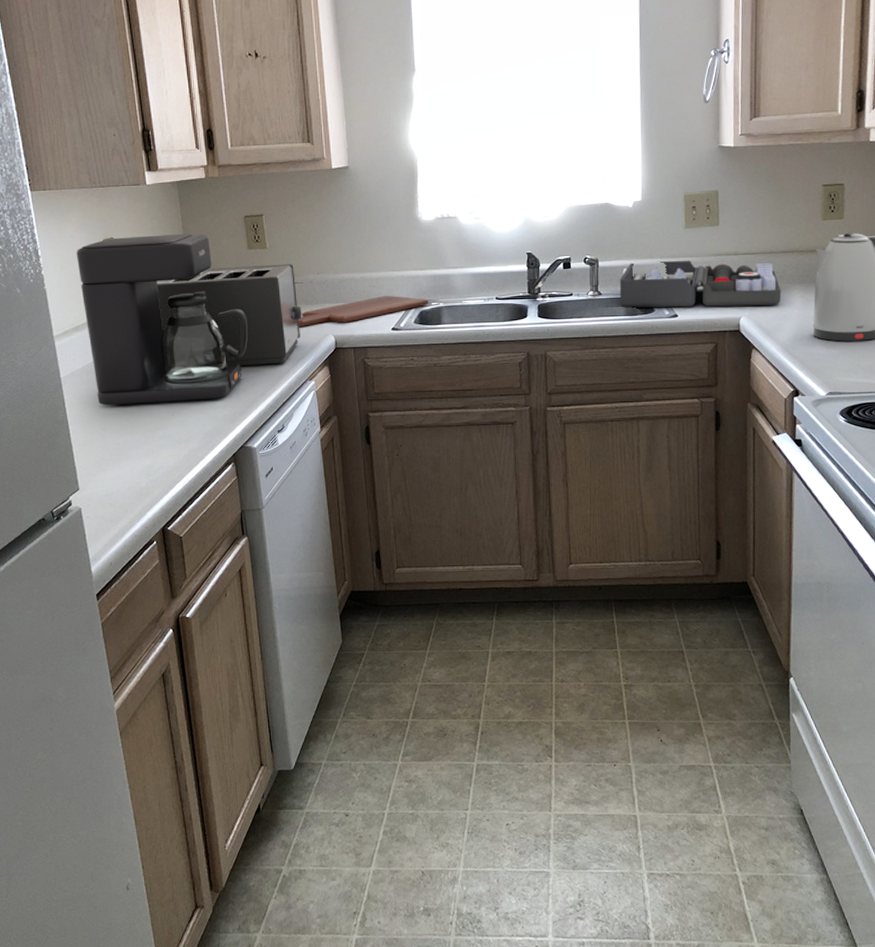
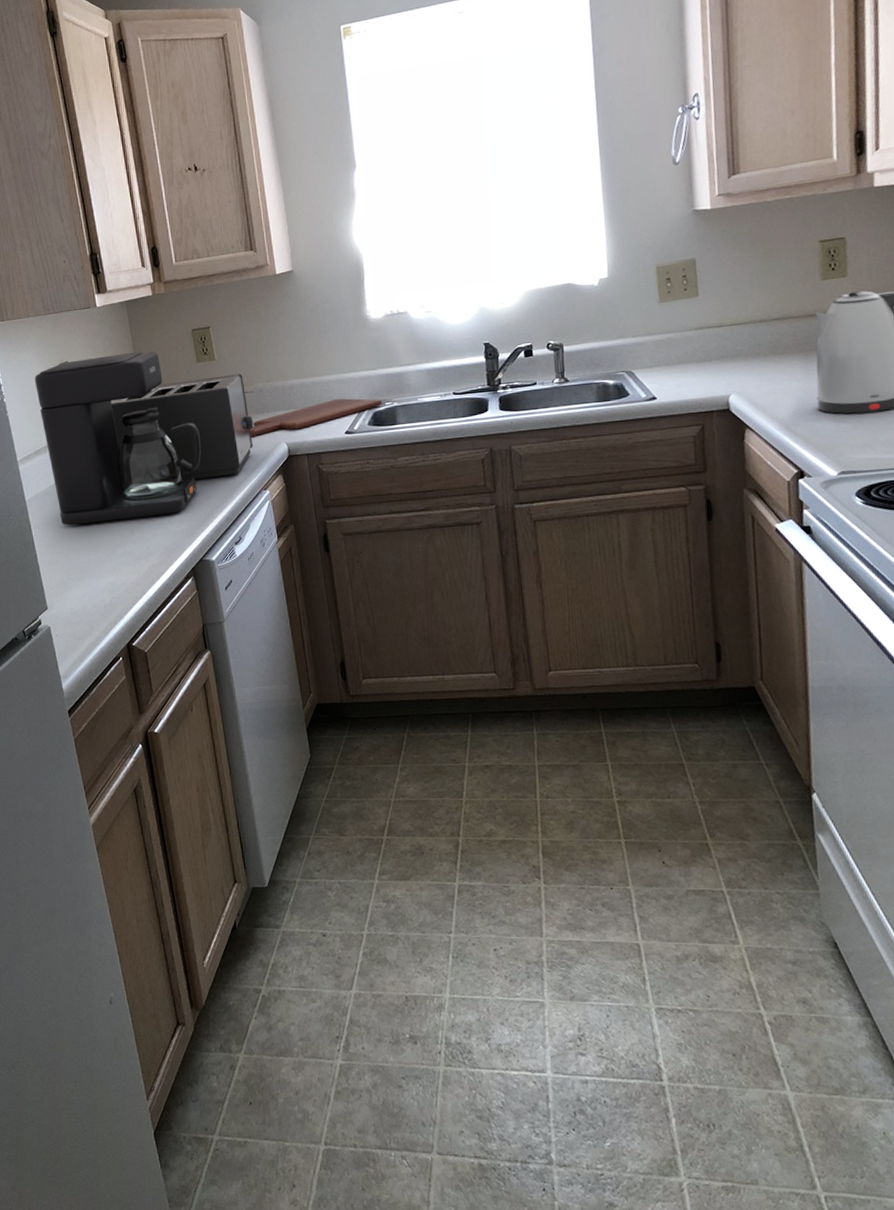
tool set: present [619,261,782,308] -> none [587,333,777,394]

